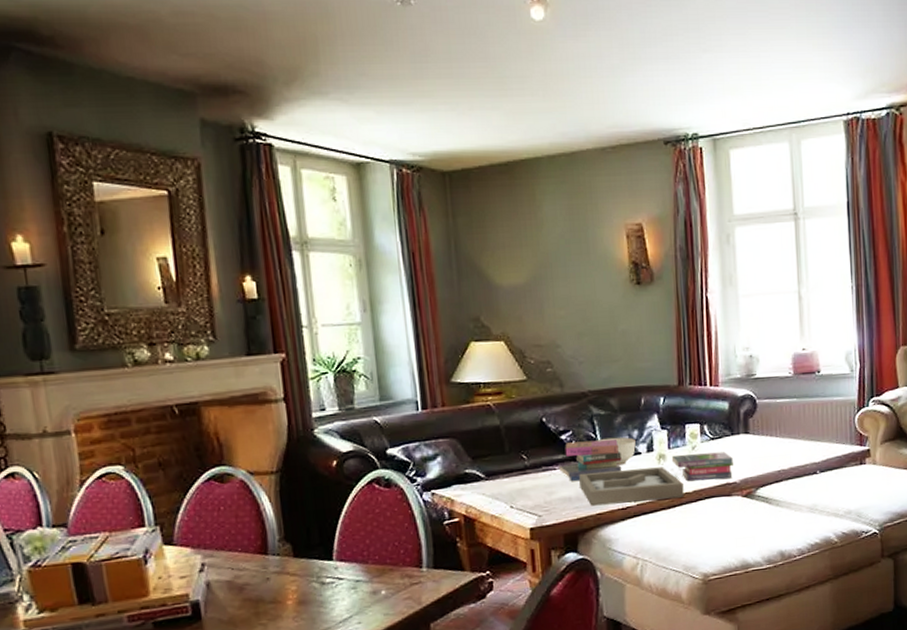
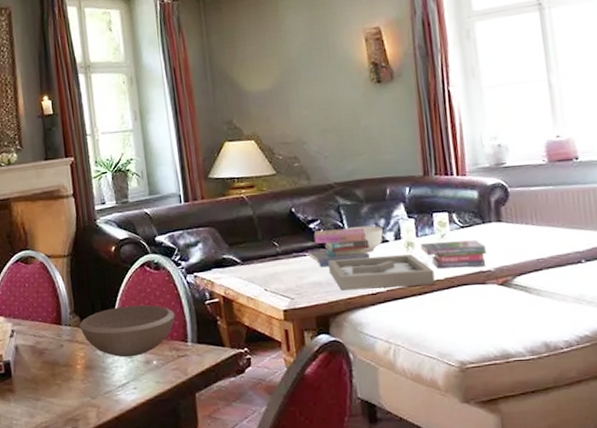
bowl: none [290,527,409,589] -> present [79,305,175,358]

